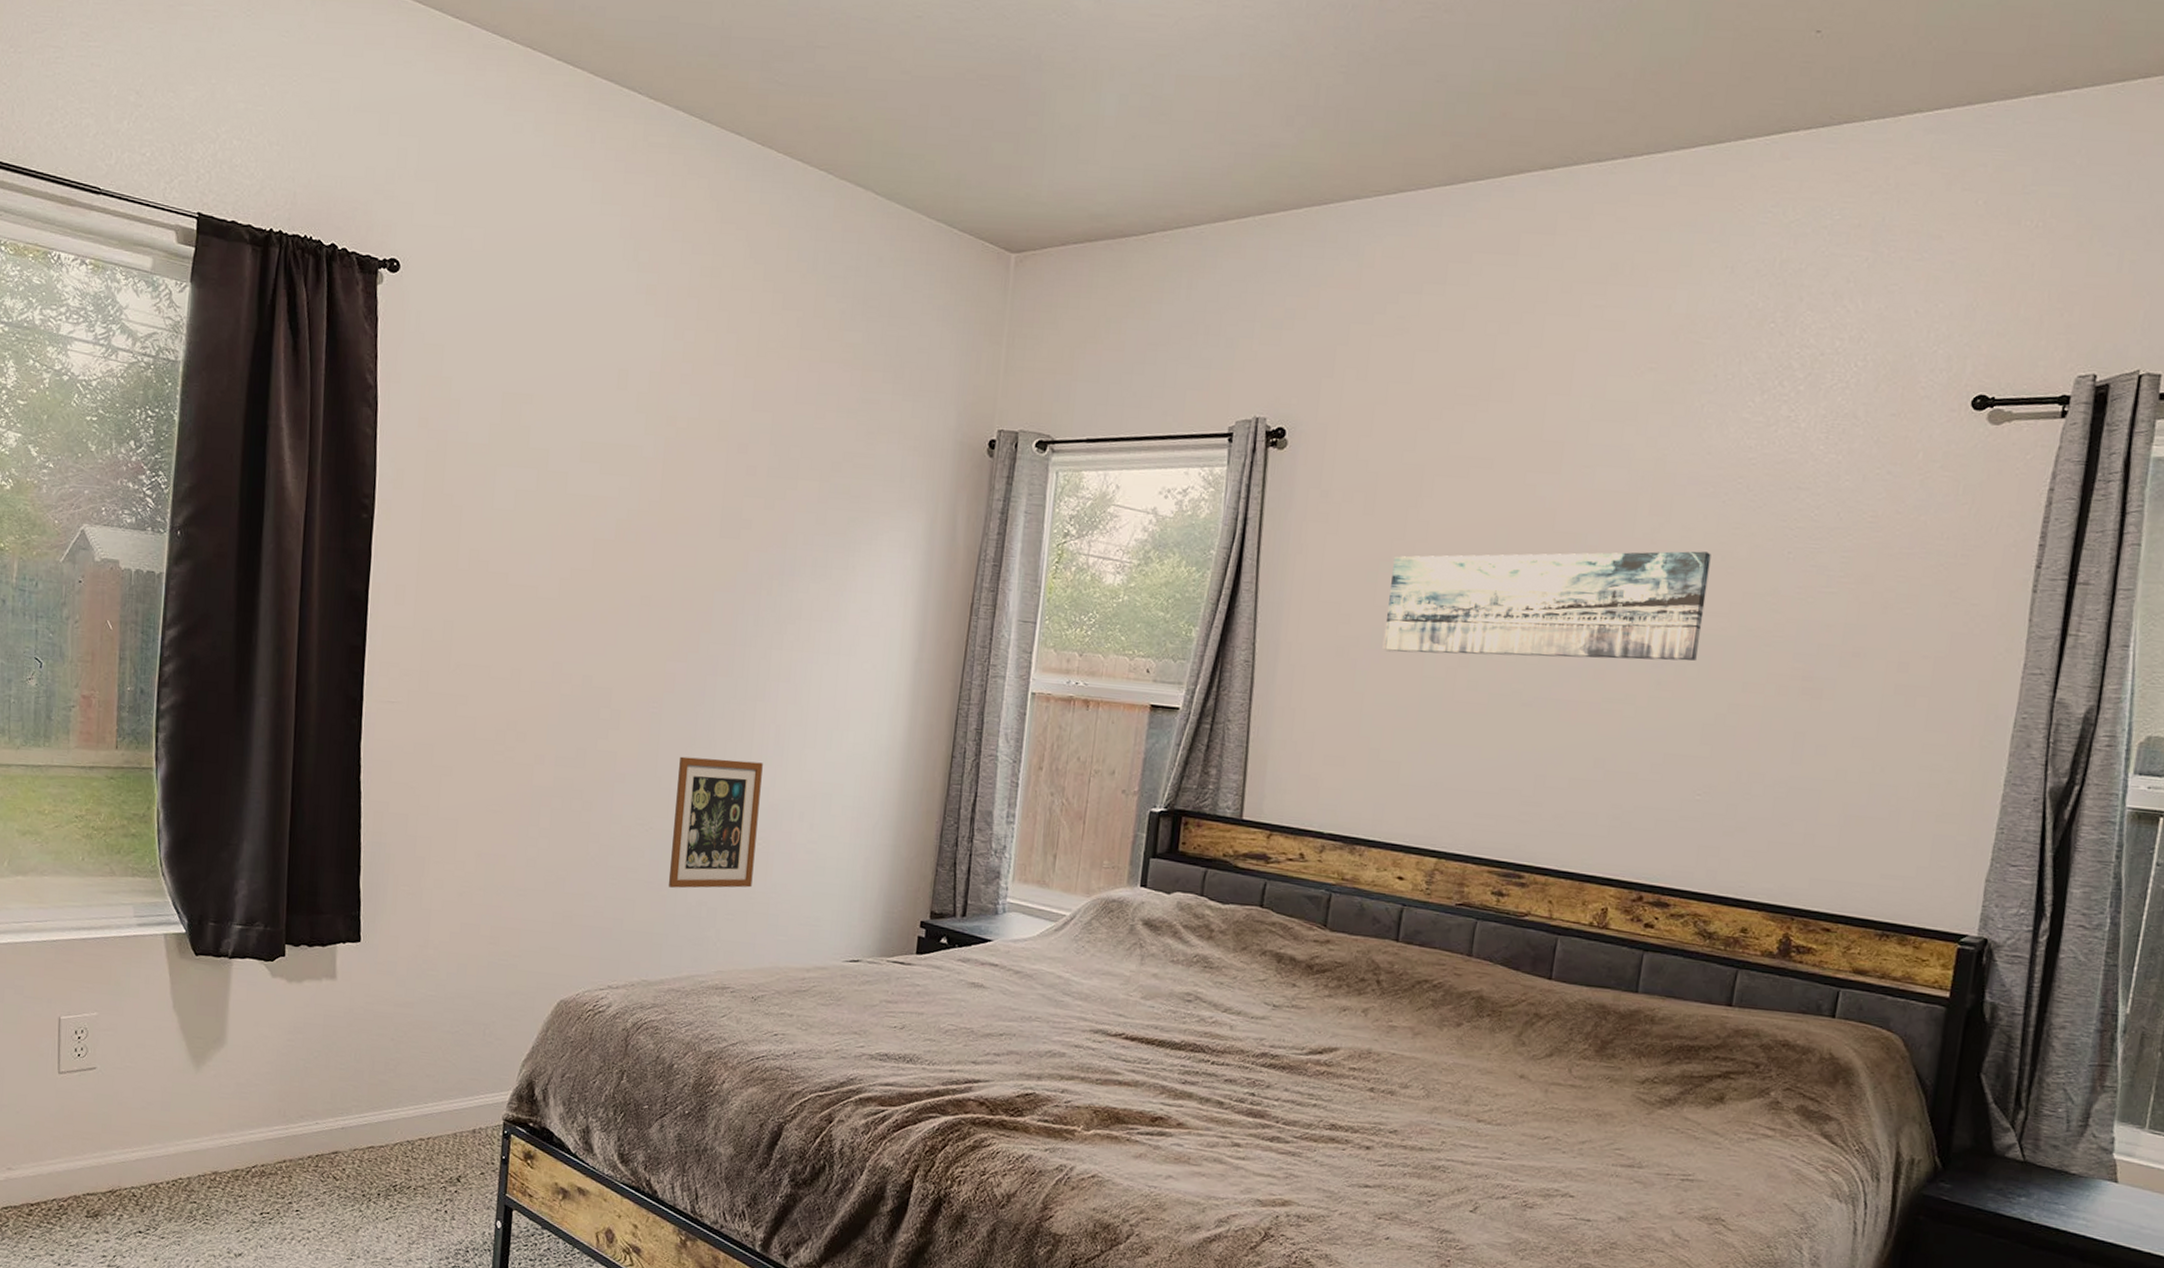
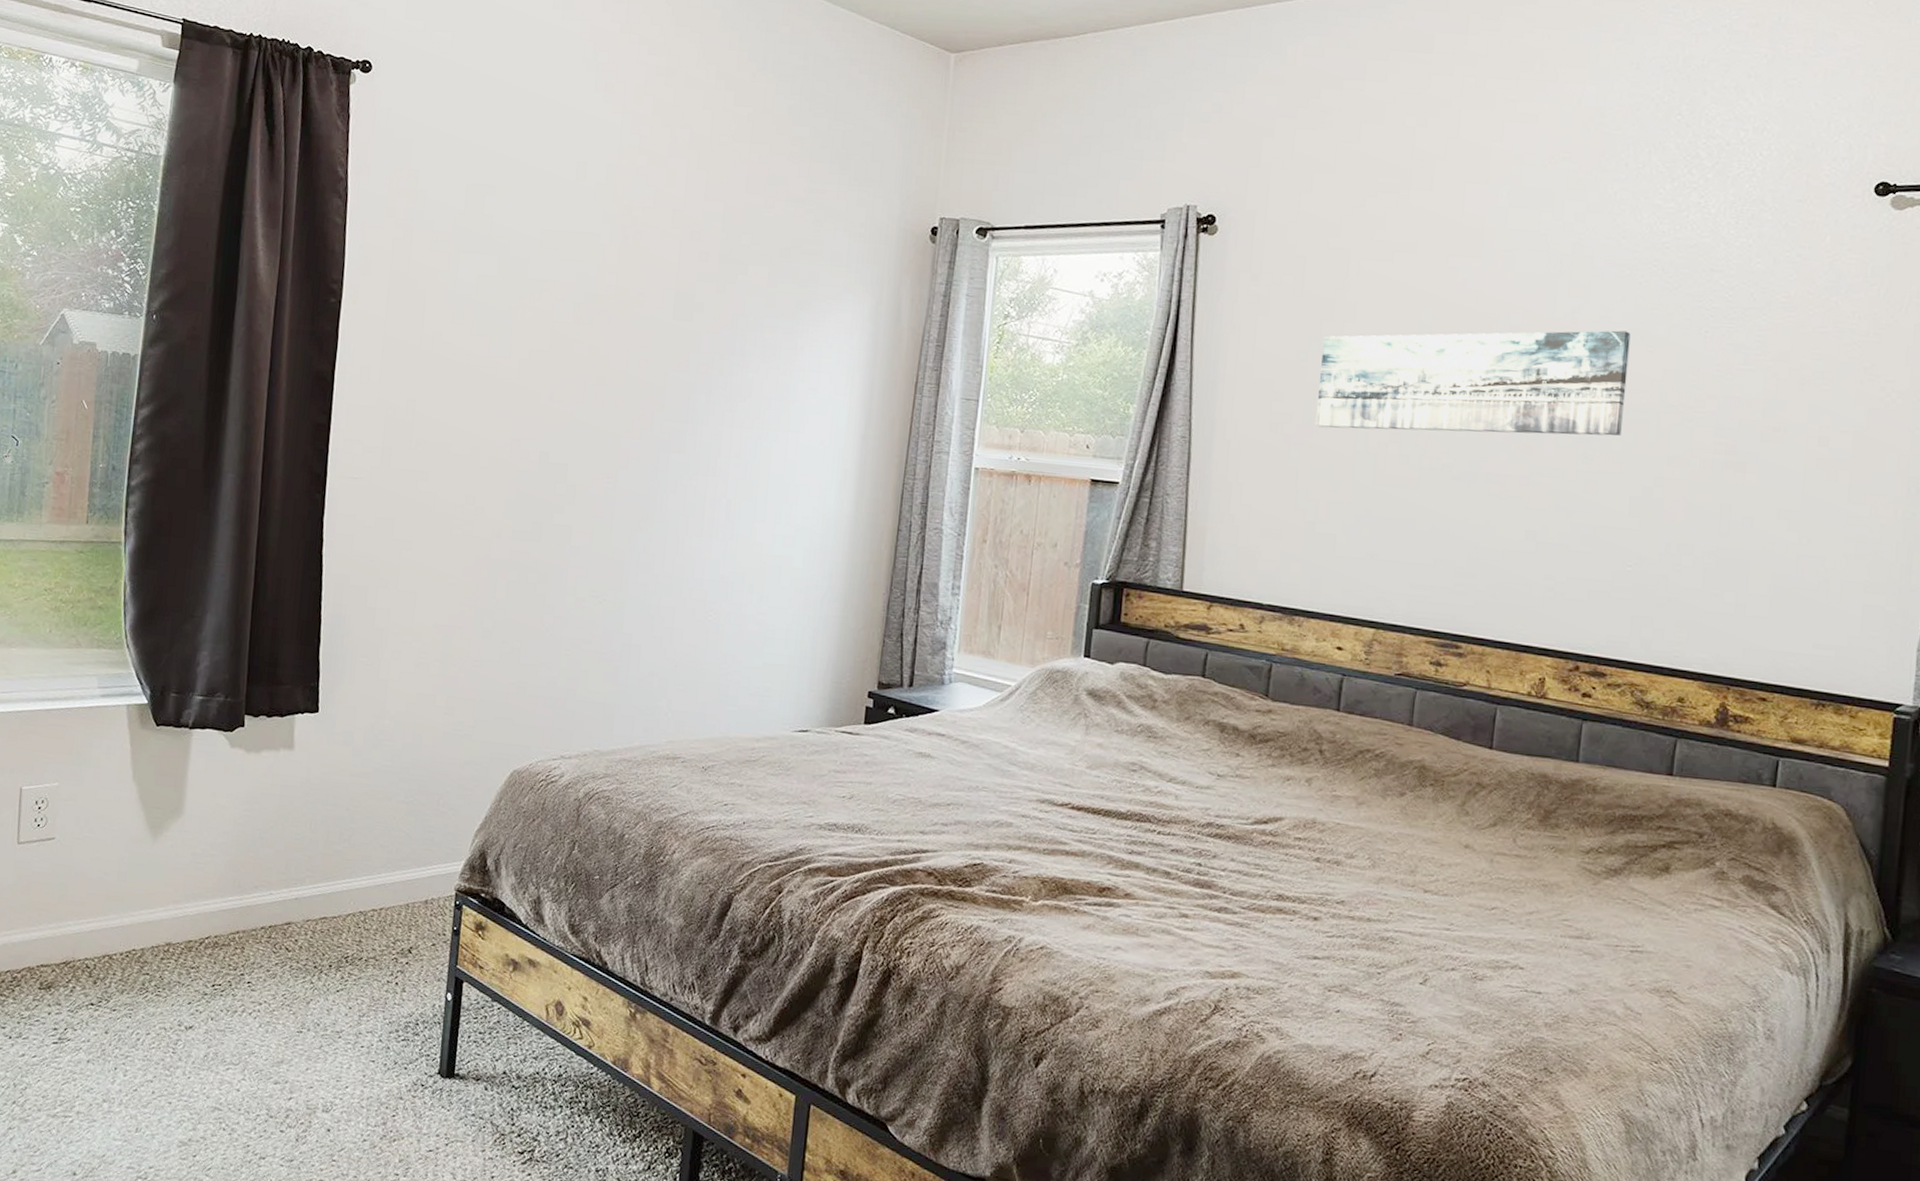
picture frame: present [669,756,763,888] -> none [621,530,714,659]

